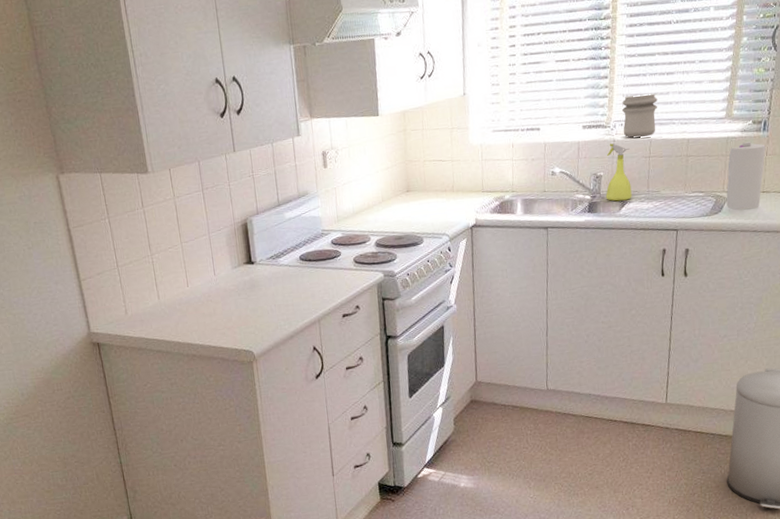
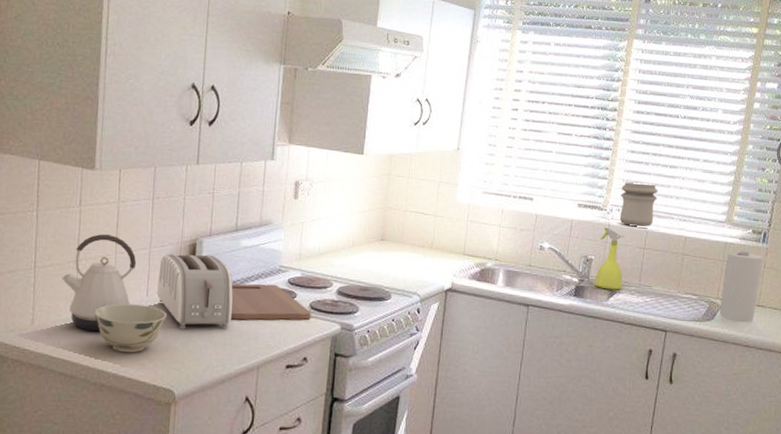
kettle: none [141,227,202,313] -> present [61,233,137,332]
bowl: none [174,283,235,326] -> present [94,303,167,353]
toaster: none [220,230,289,299] -> present [157,254,233,329]
cutting board: none [283,247,356,284] -> present [230,283,311,320]

